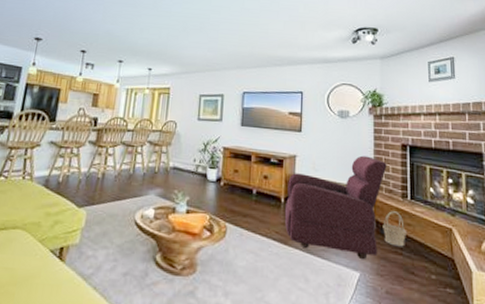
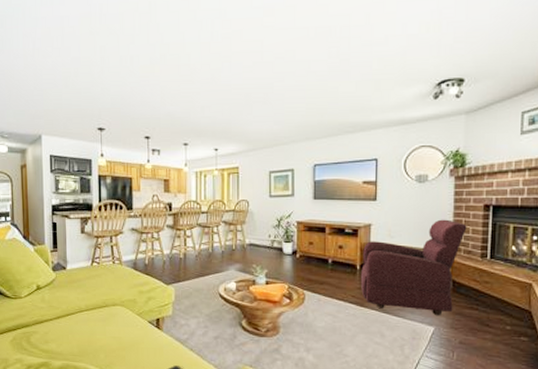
basket: present [383,211,408,247] -> none [459,271,485,303]

